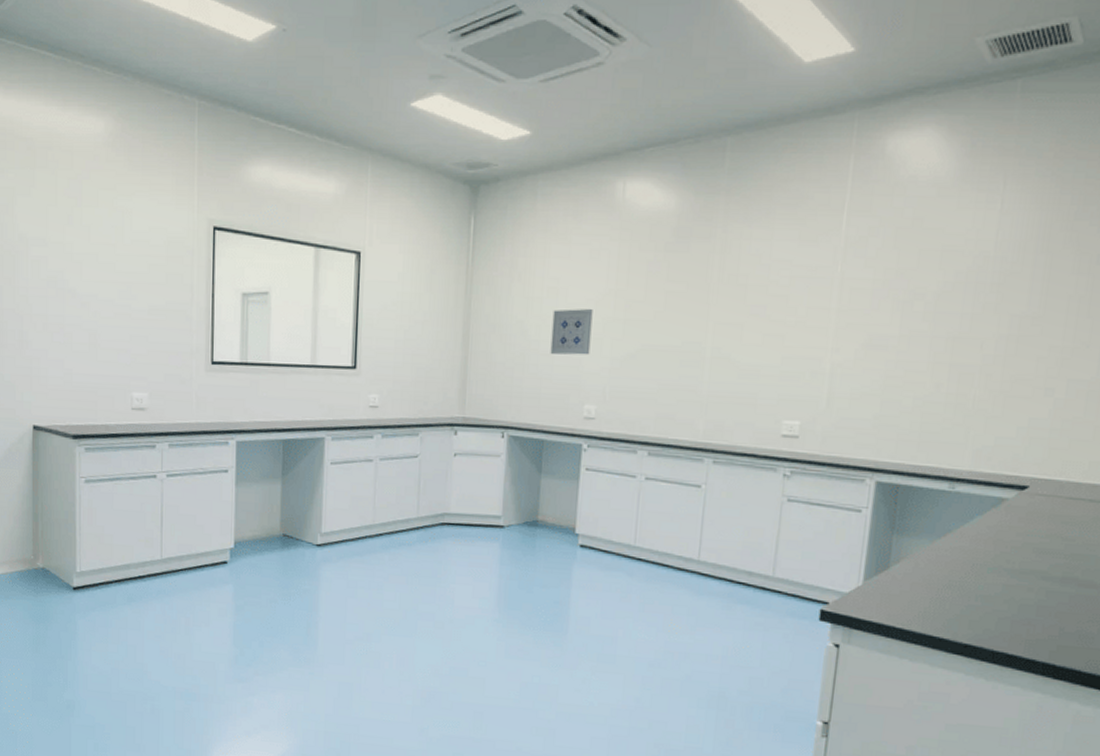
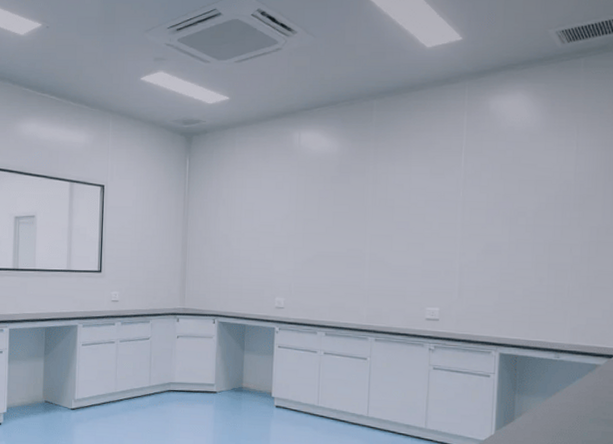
wall art: present [550,309,593,355] -> none [248,226,280,260]

